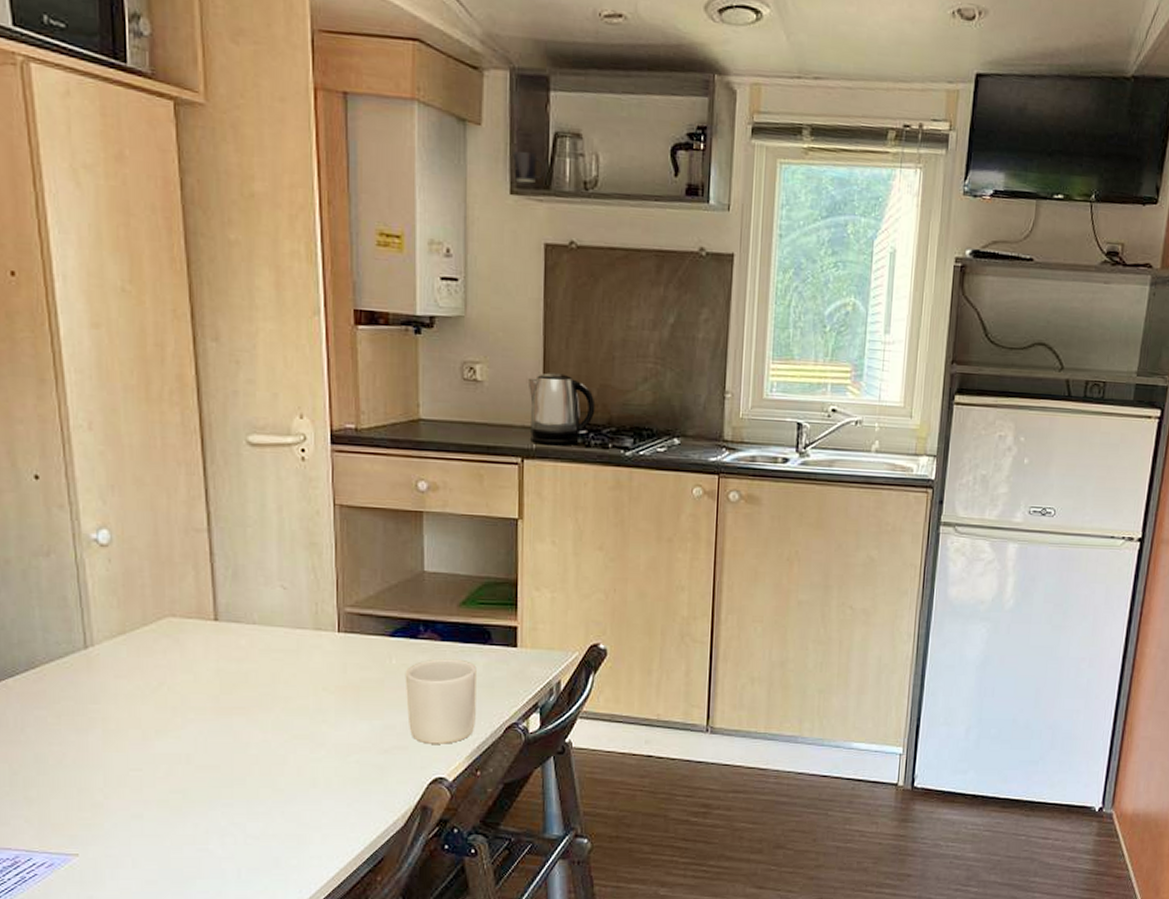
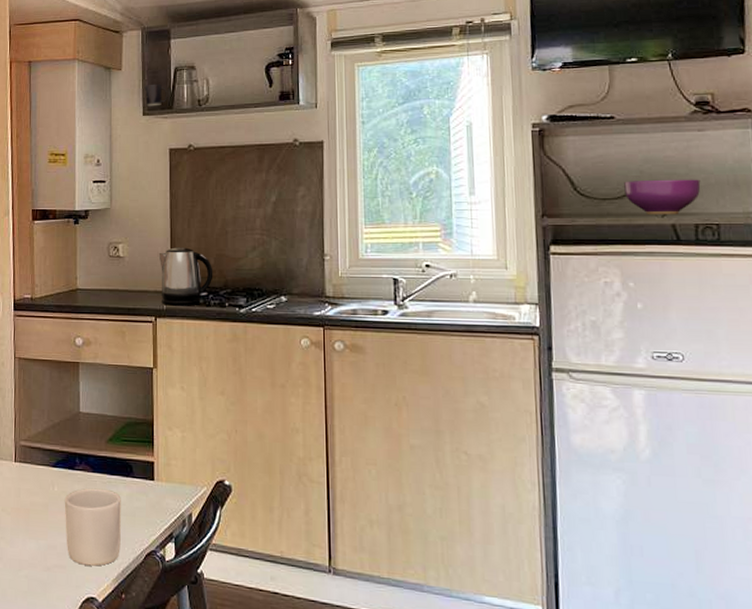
bowl: none [1030,330,1098,371] -> present [624,179,701,215]

